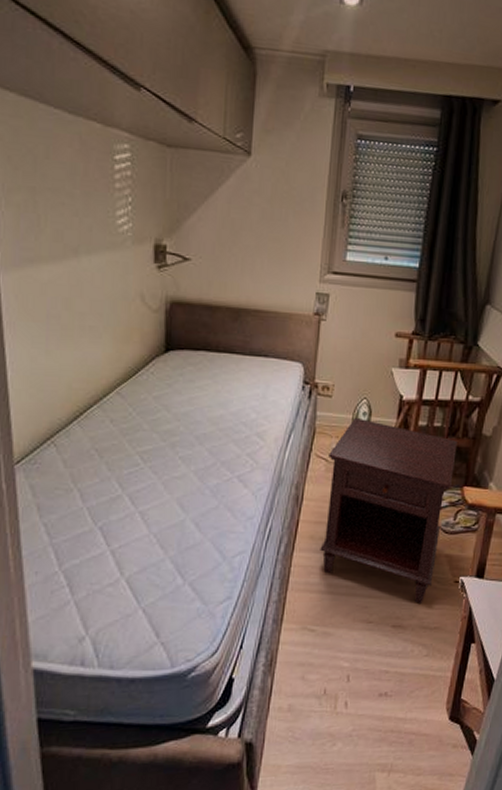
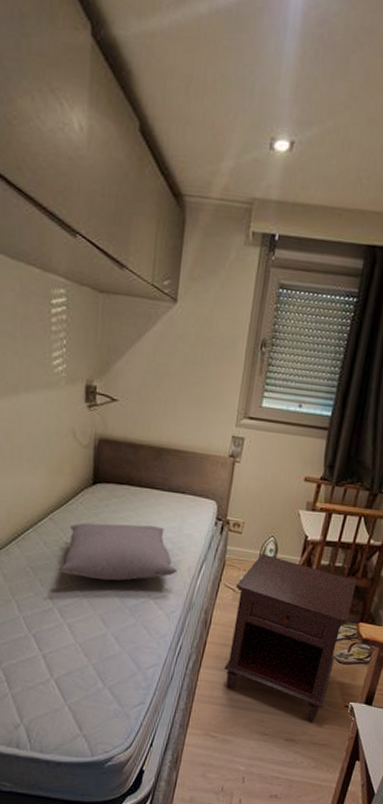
pillow: none [127,394,263,459] -> present [58,523,178,581]

